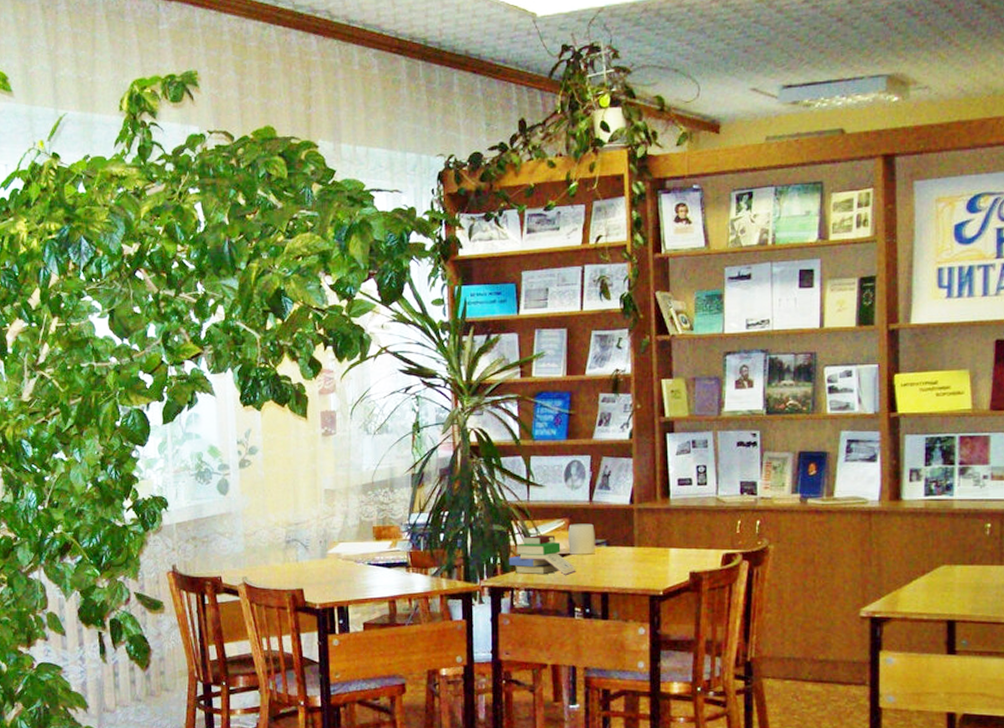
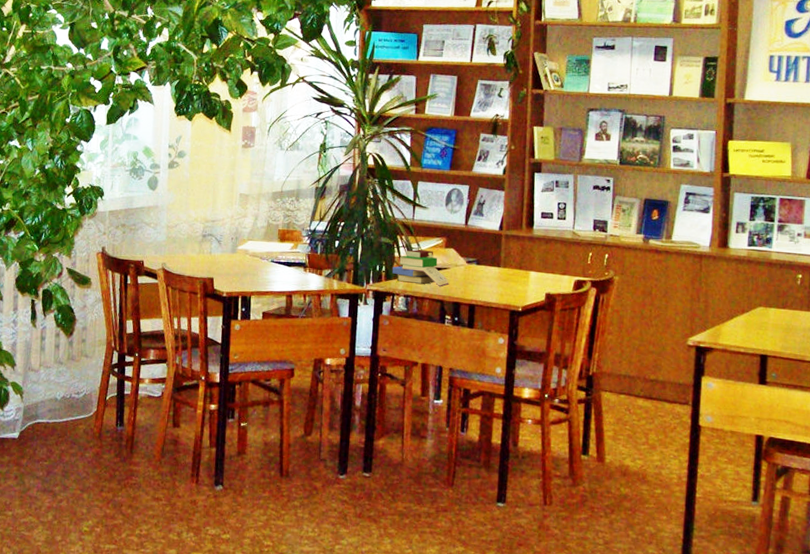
mug: present [568,523,595,556] -> none [444,242,468,271]

